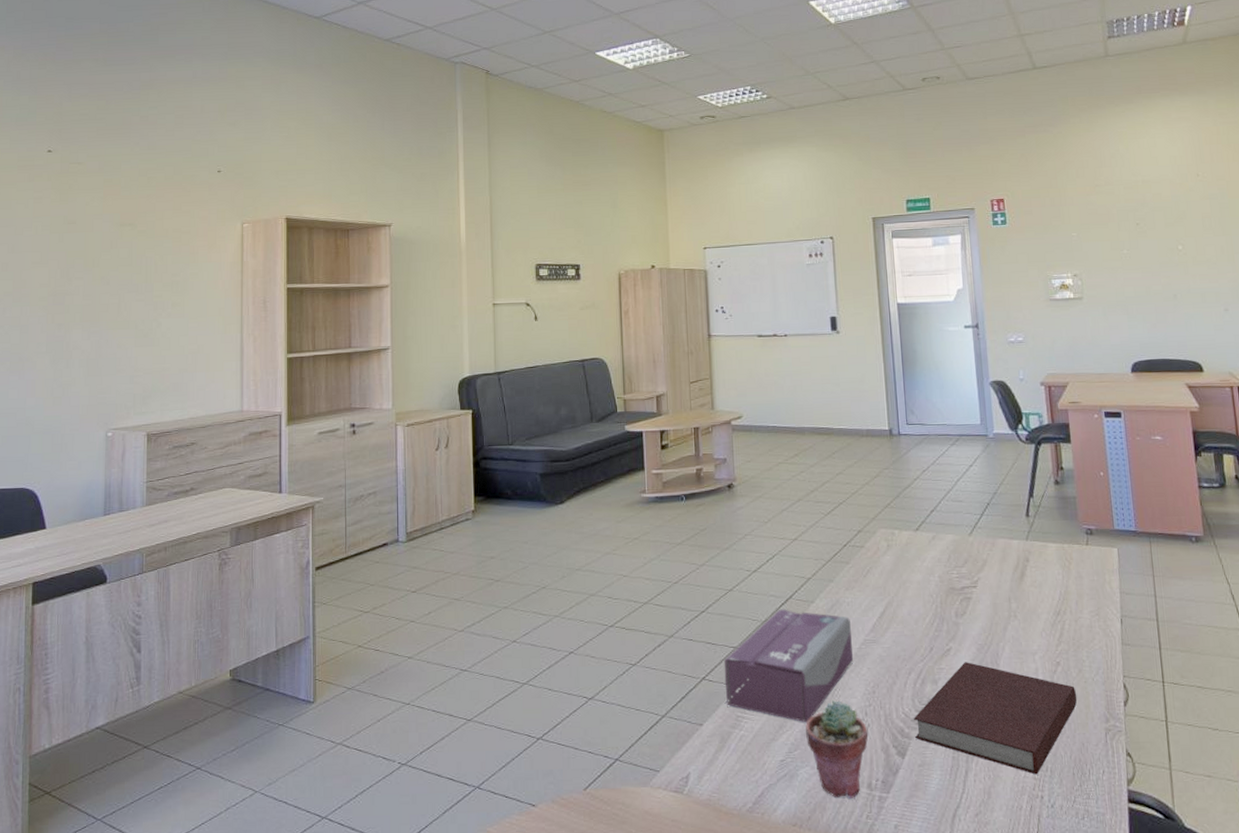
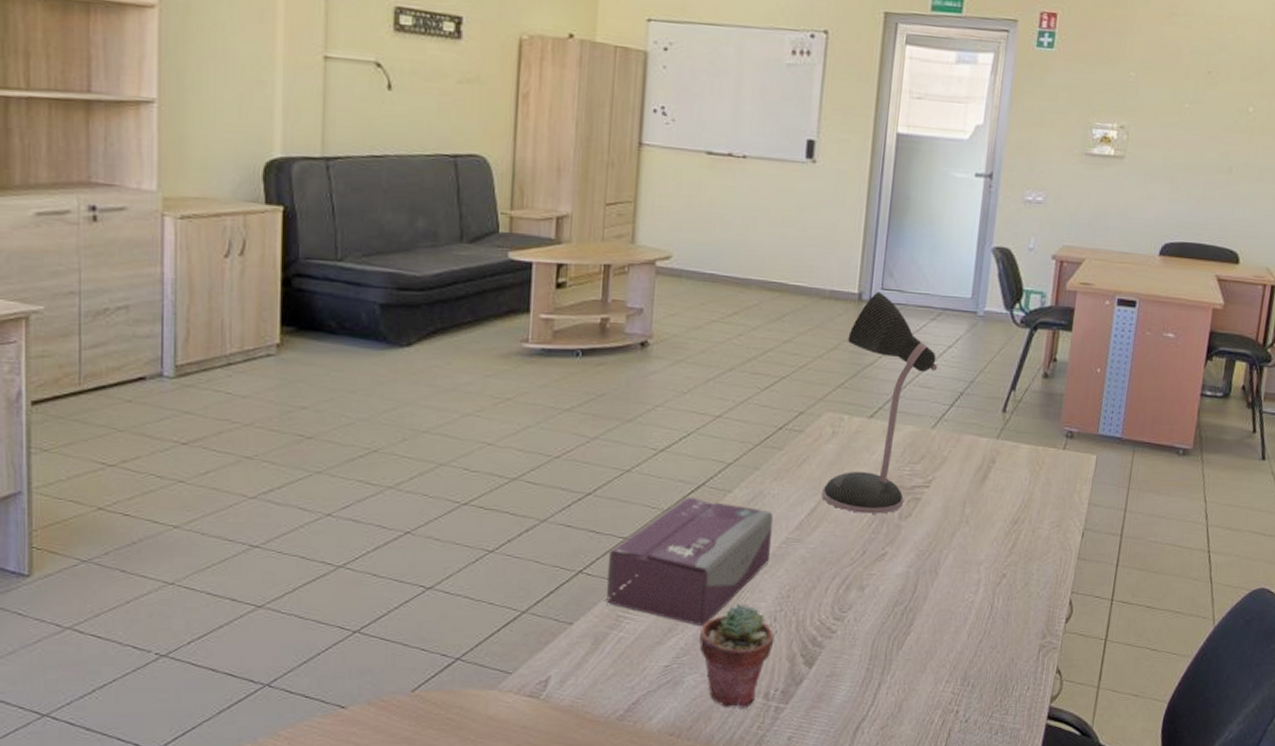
desk lamp: none [886,426,964,614] -> present [822,291,938,514]
notebook: present [913,662,1078,775] -> none [827,569,1018,689]

